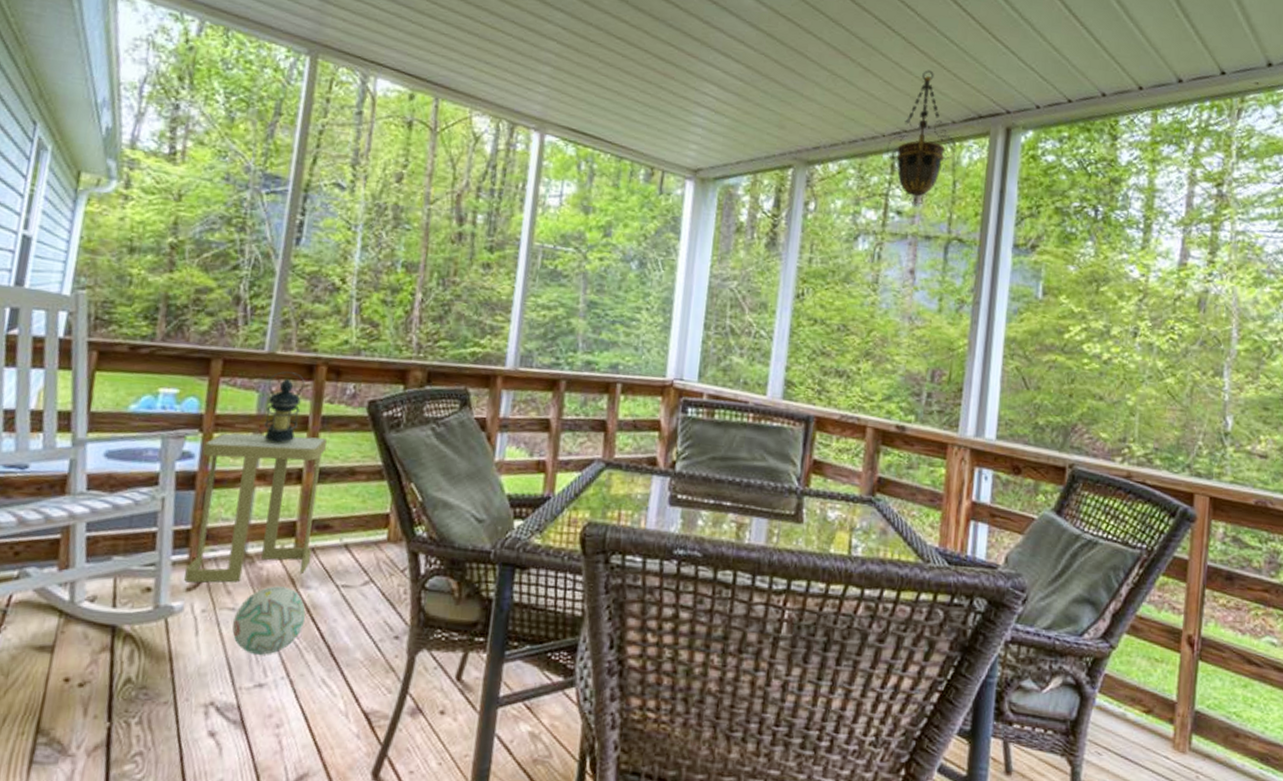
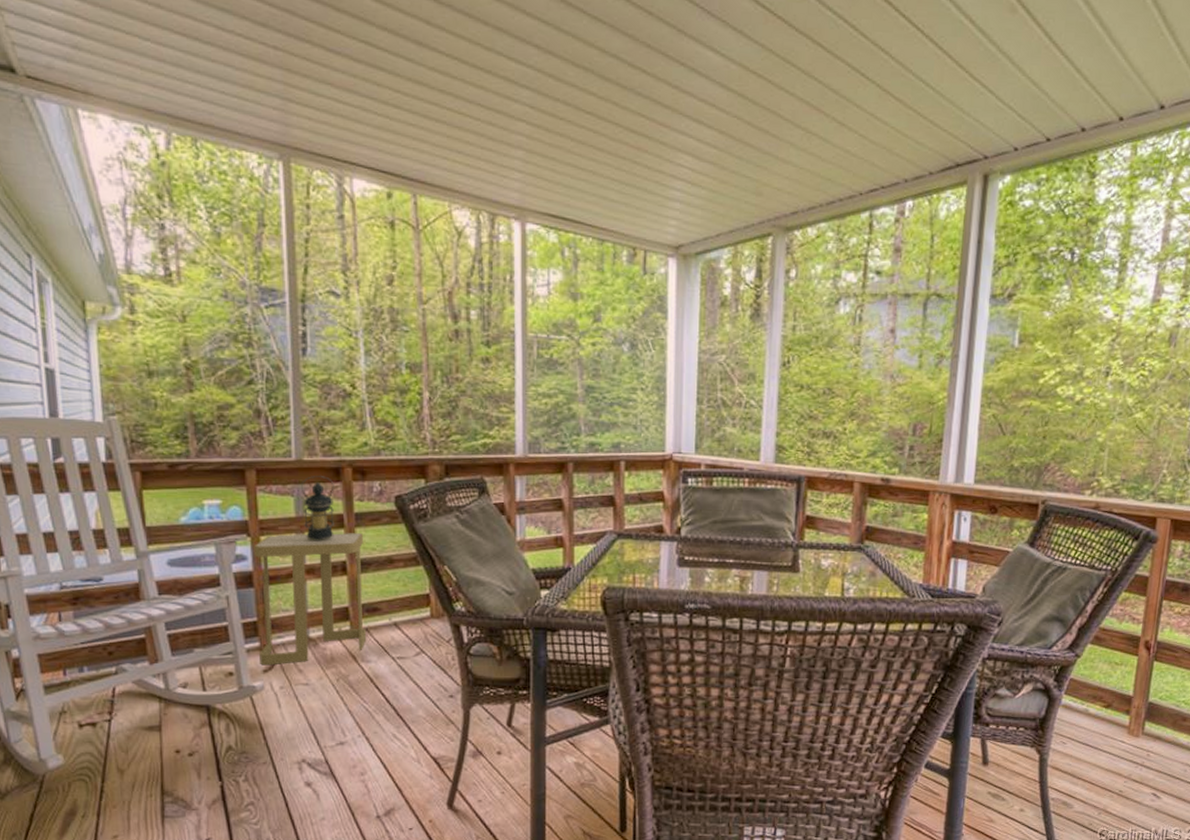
ball: present [232,586,306,655] -> none [309,662,370,719]
hanging lantern: present [886,70,956,207] -> none [864,119,934,266]

